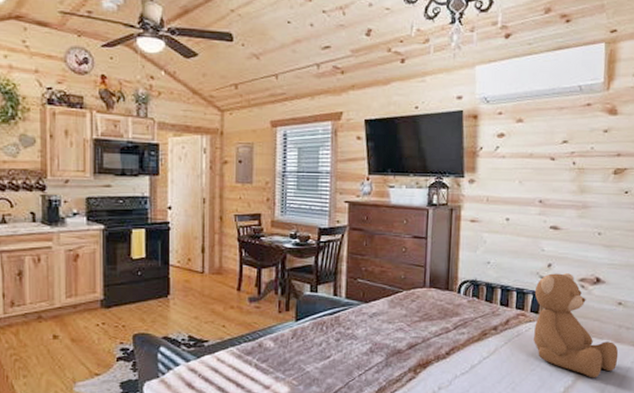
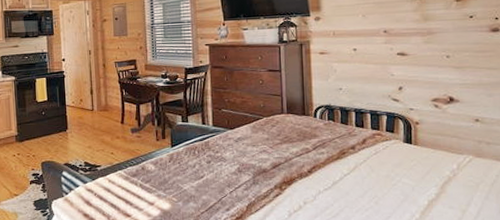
teddy bear: present [534,273,619,378] -> none [388,94,482,192]

